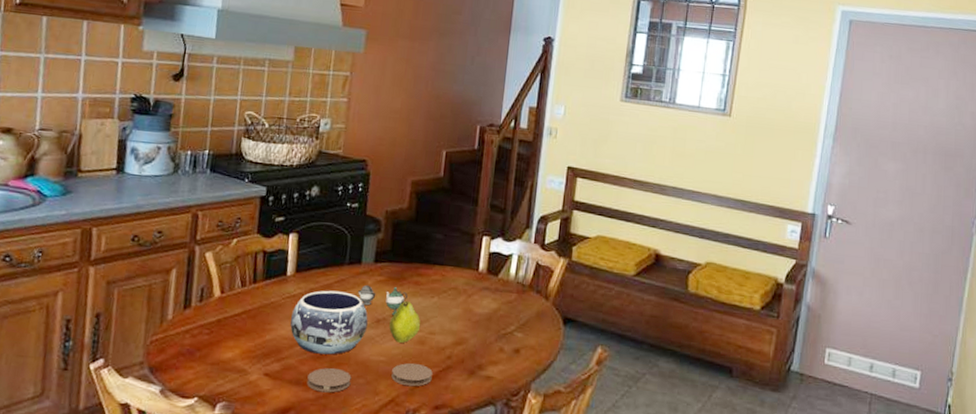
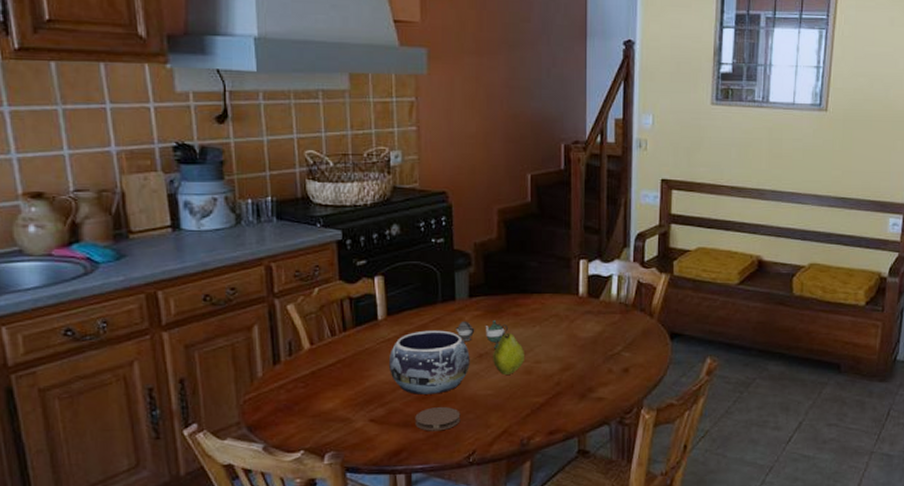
coaster: present [391,363,433,387] -> none [501,394,543,416]

